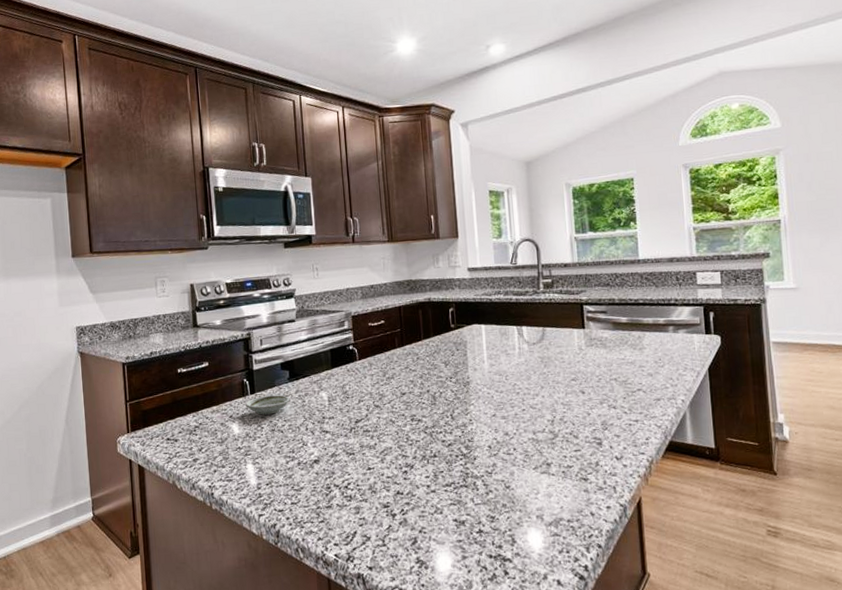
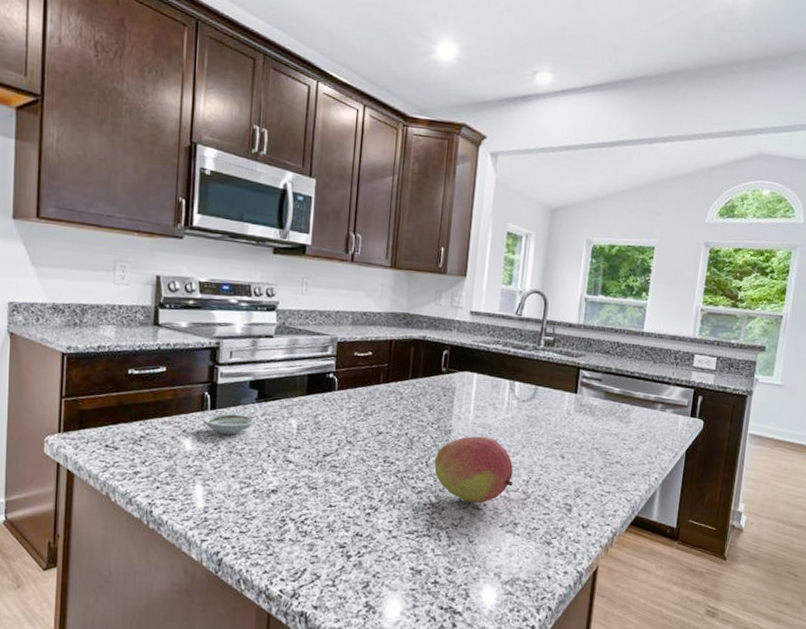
fruit: none [458,383,539,449] -> present [434,436,513,504]

